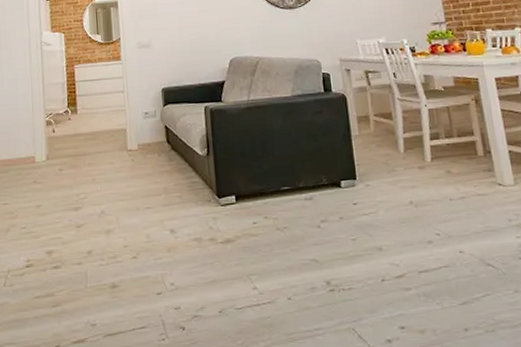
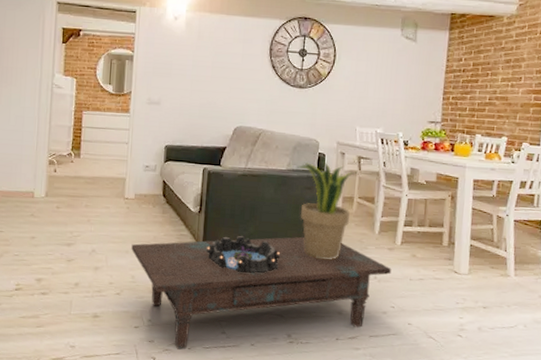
coffee table: none [141,166,428,314] -> present [131,236,392,350]
decorative bowl: none [221,174,303,217] -> present [206,235,281,274]
potted plant: none [303,80,369,190] -> present [297,160,358,260]

